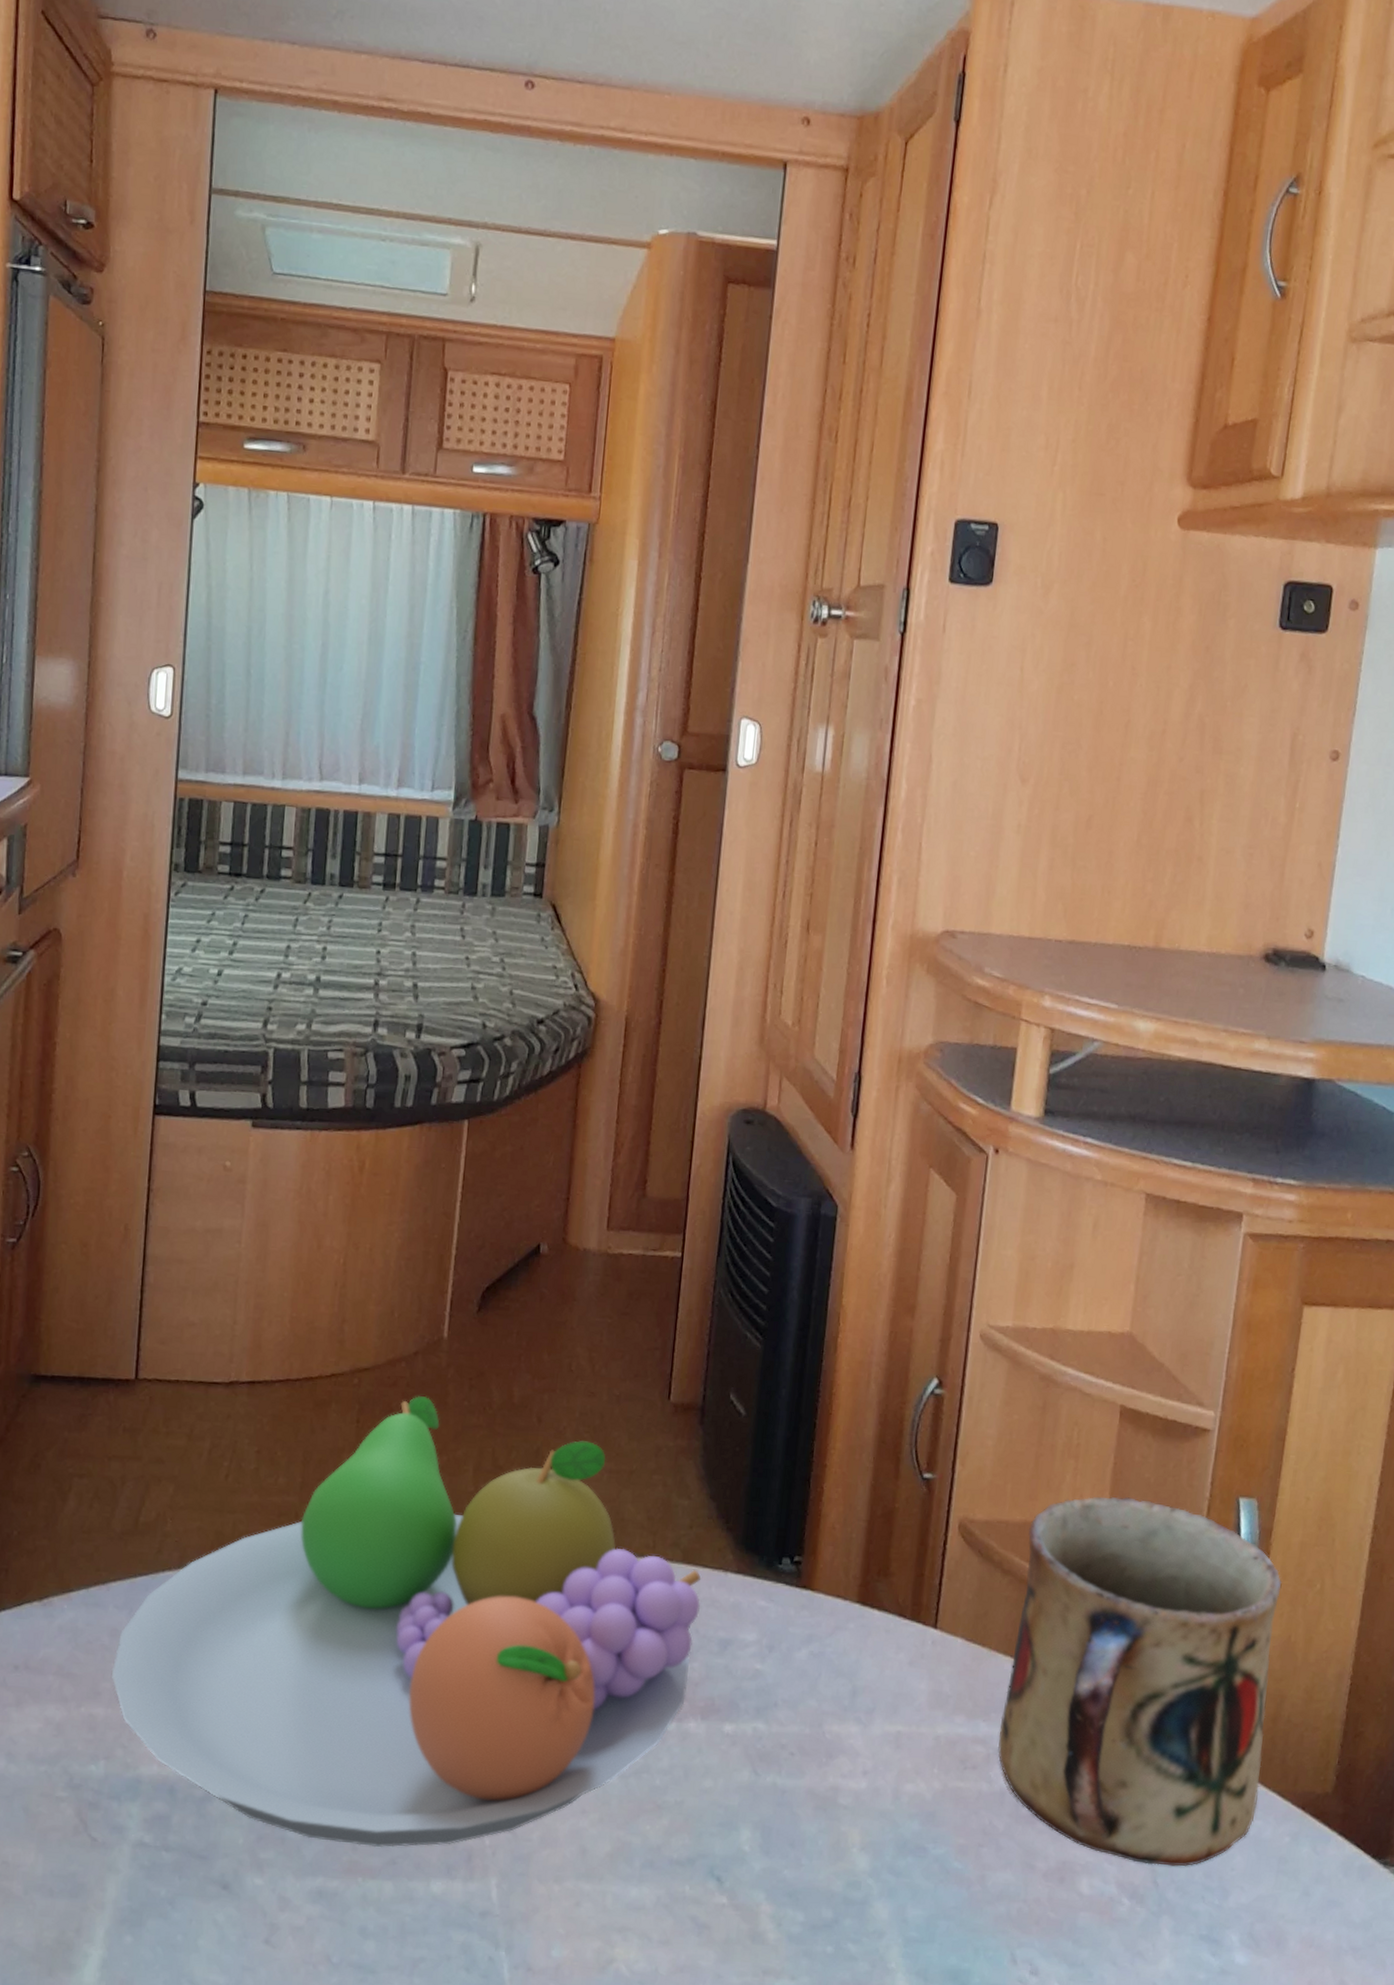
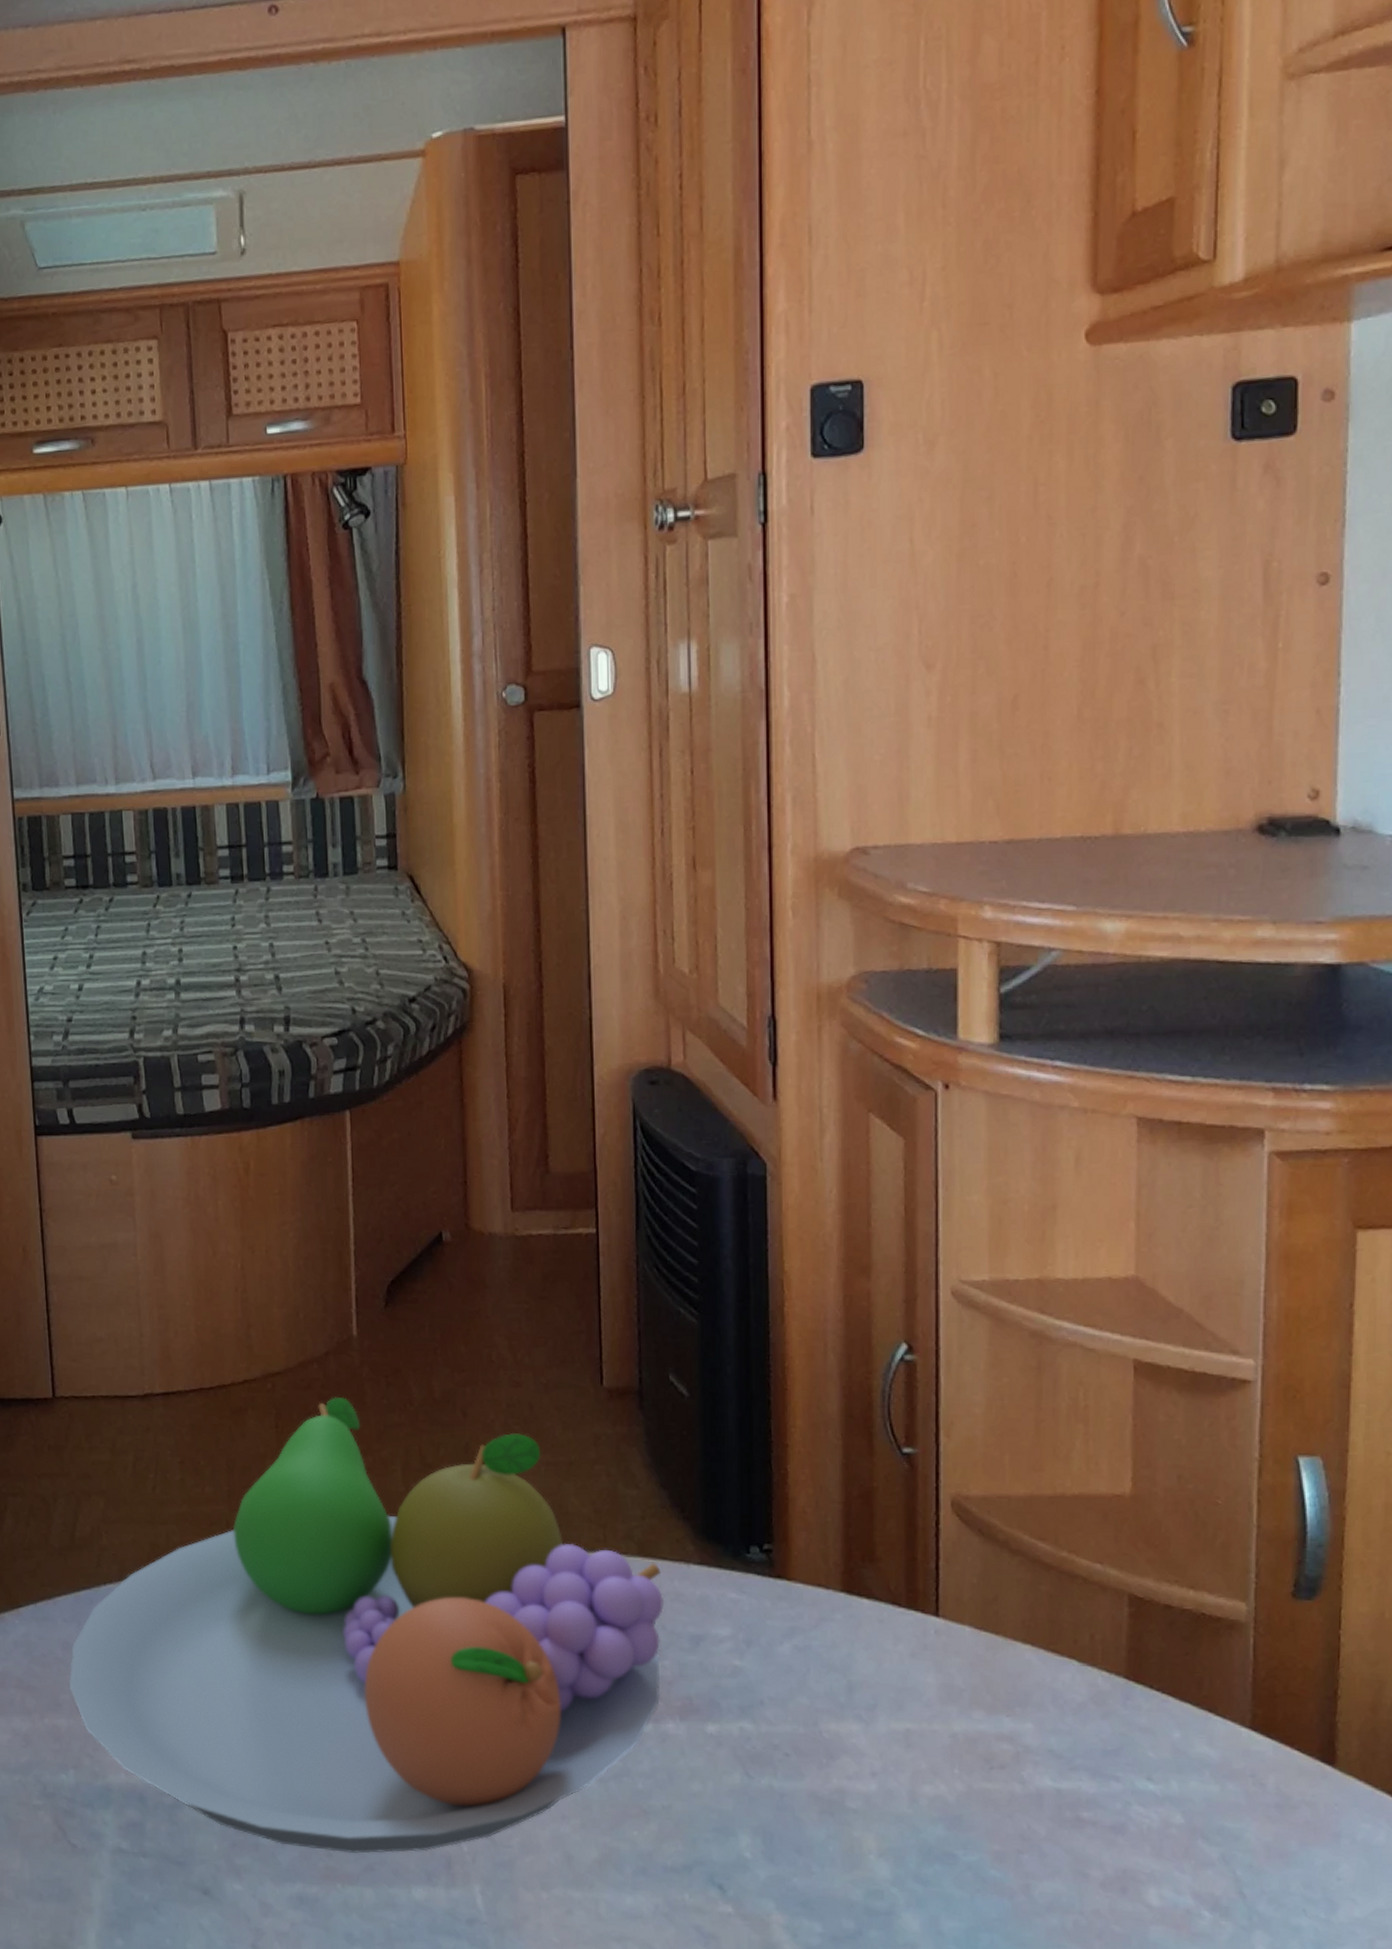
mug: present [998,1496,1282,1867] -> none [1027,1462,1365,1876]

